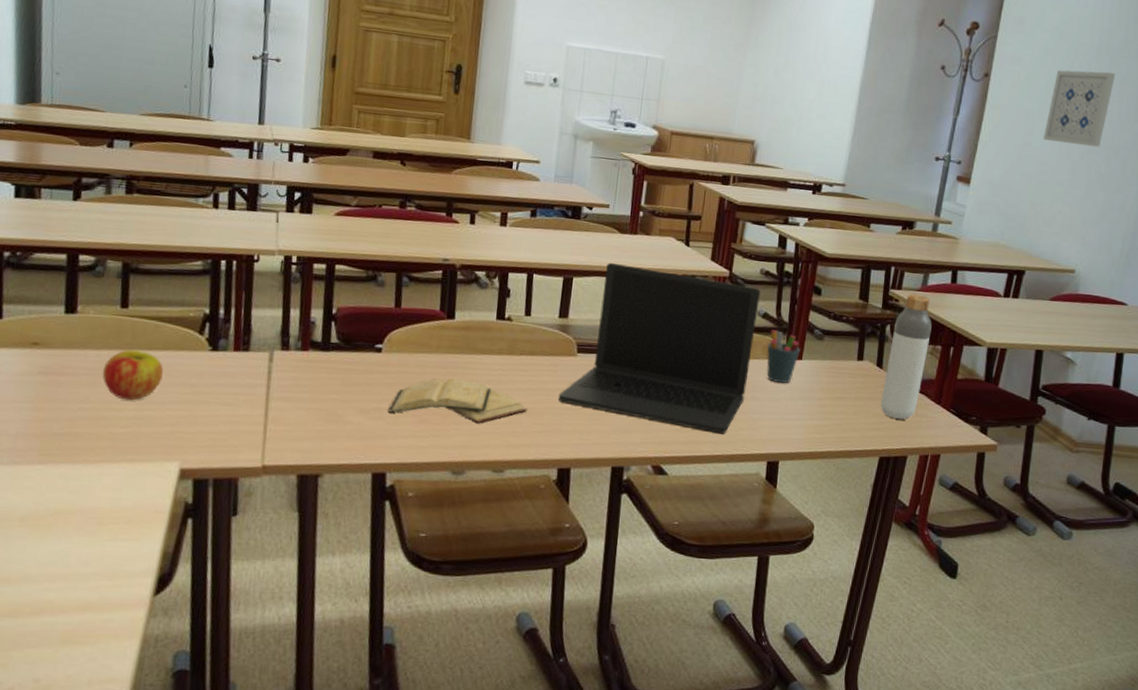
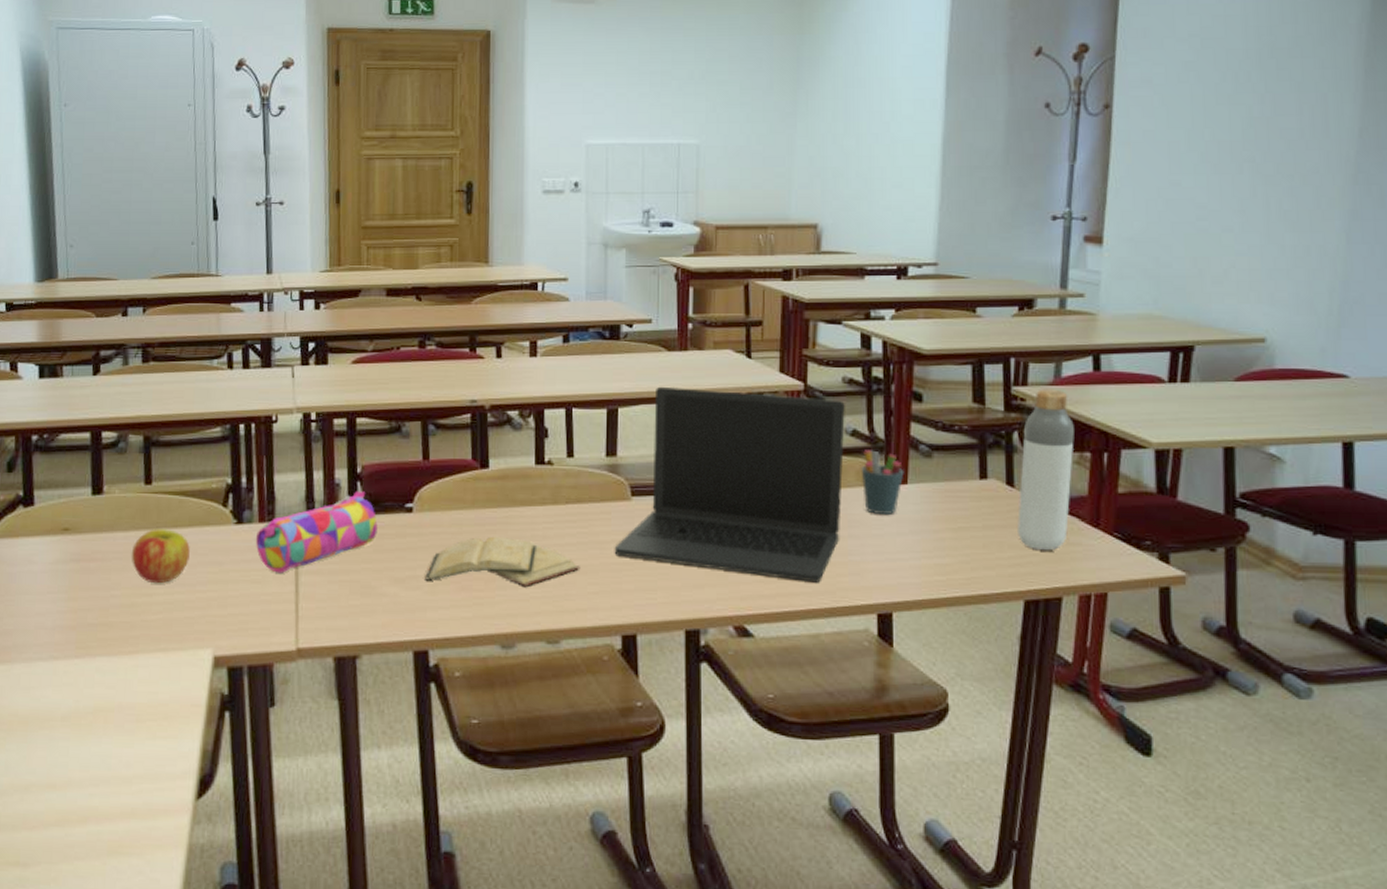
pencil case: none [229,330,348,398] -> present [255,491,378,573]
wall art: present [1043,70,1116,148] -> none [1195,79,1288,178]

